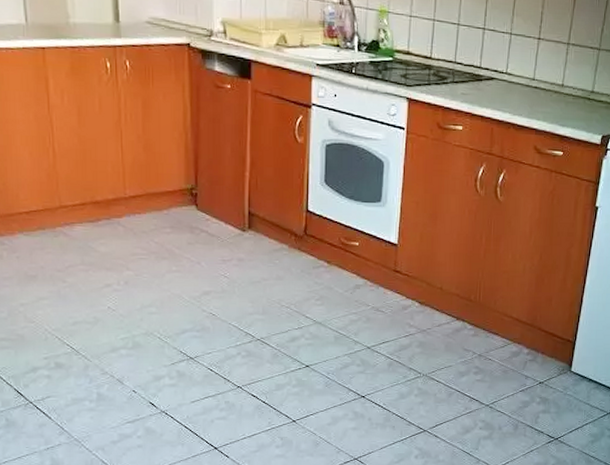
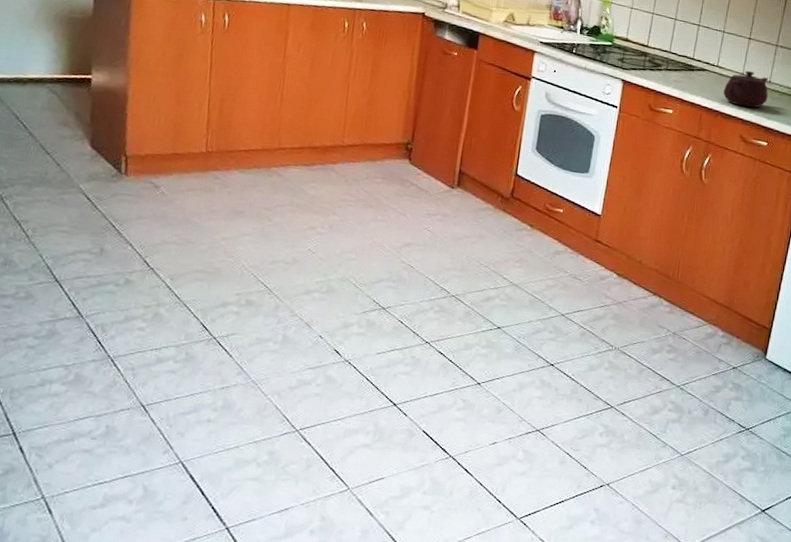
teapot: none [515,75,561,116] -> present [723,70,768,108]

